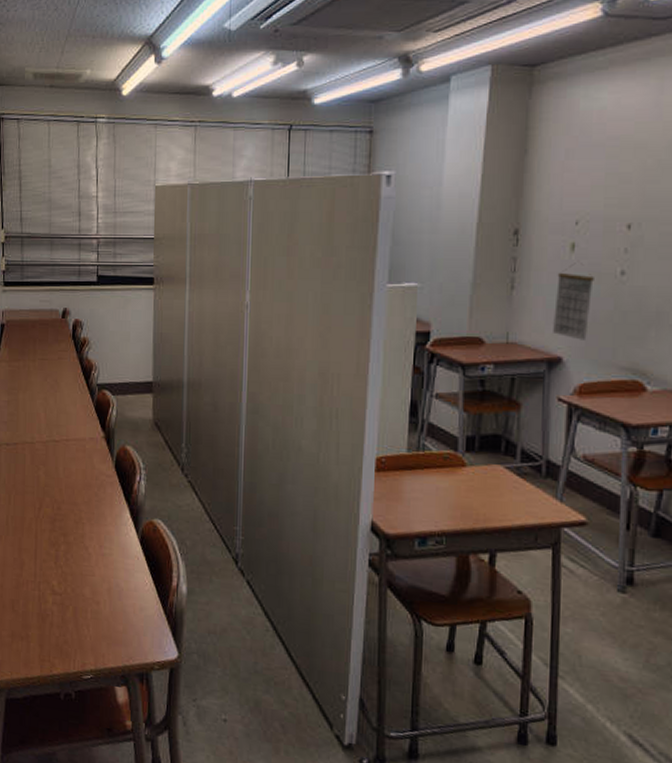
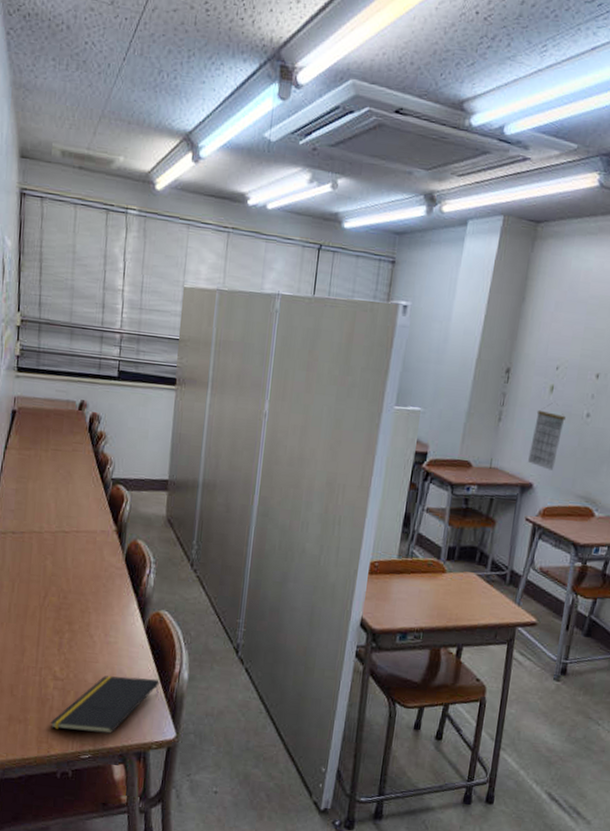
notepad: none [51,590,158,653] -> present [50,676,160,735]

